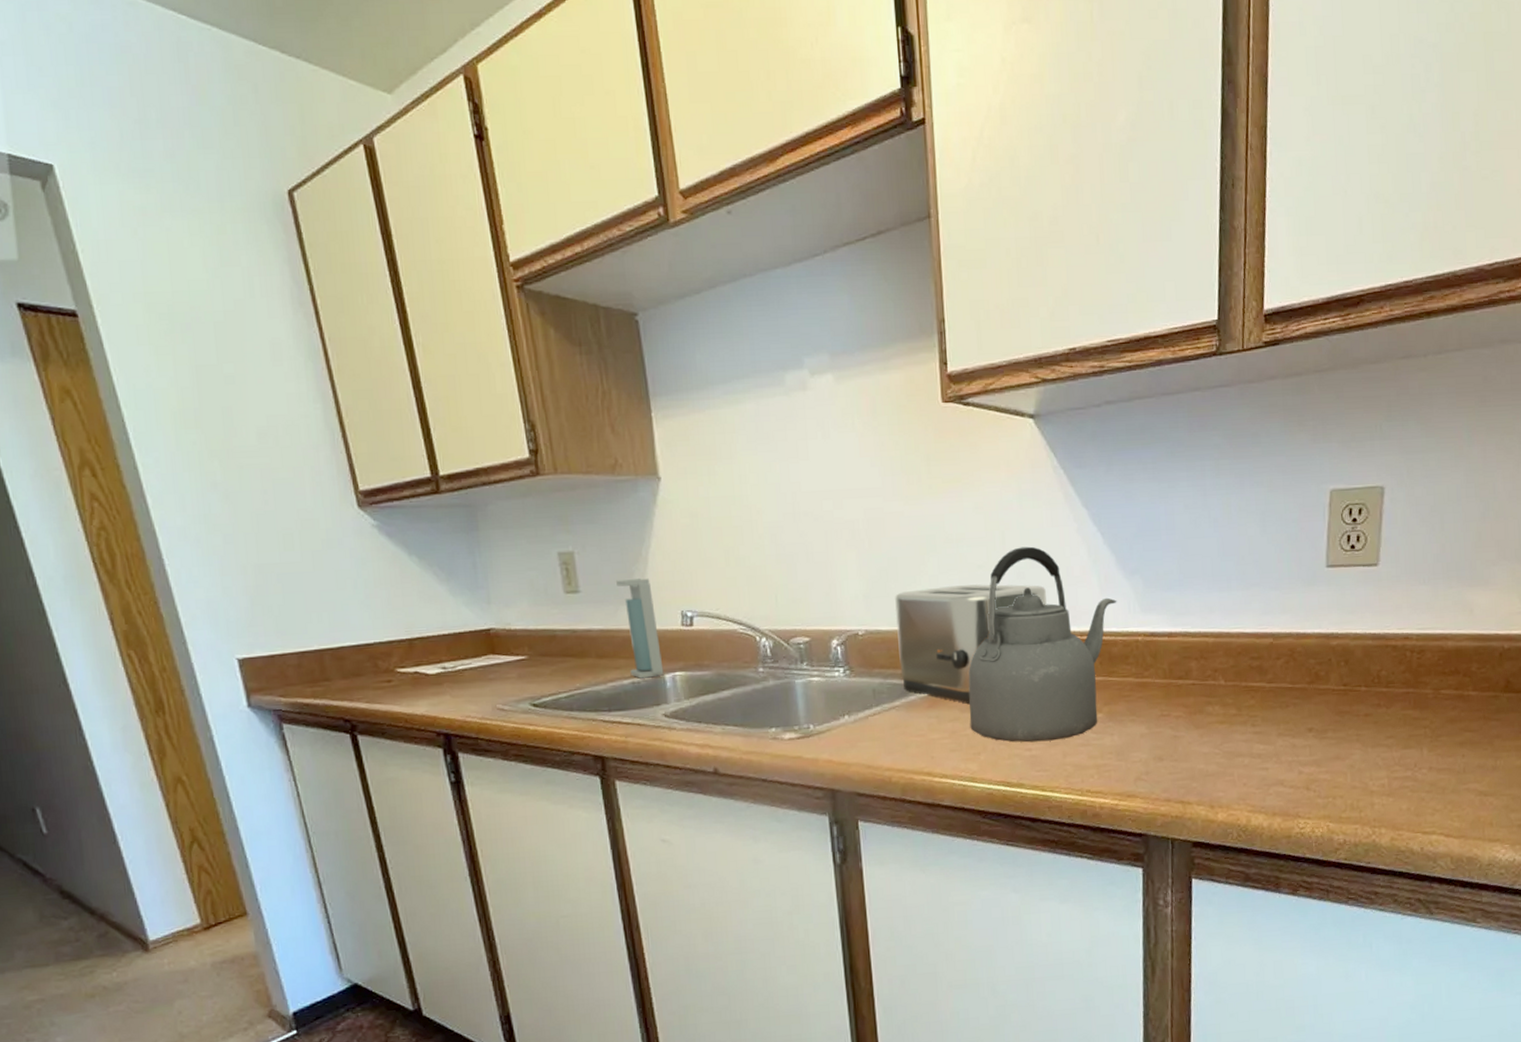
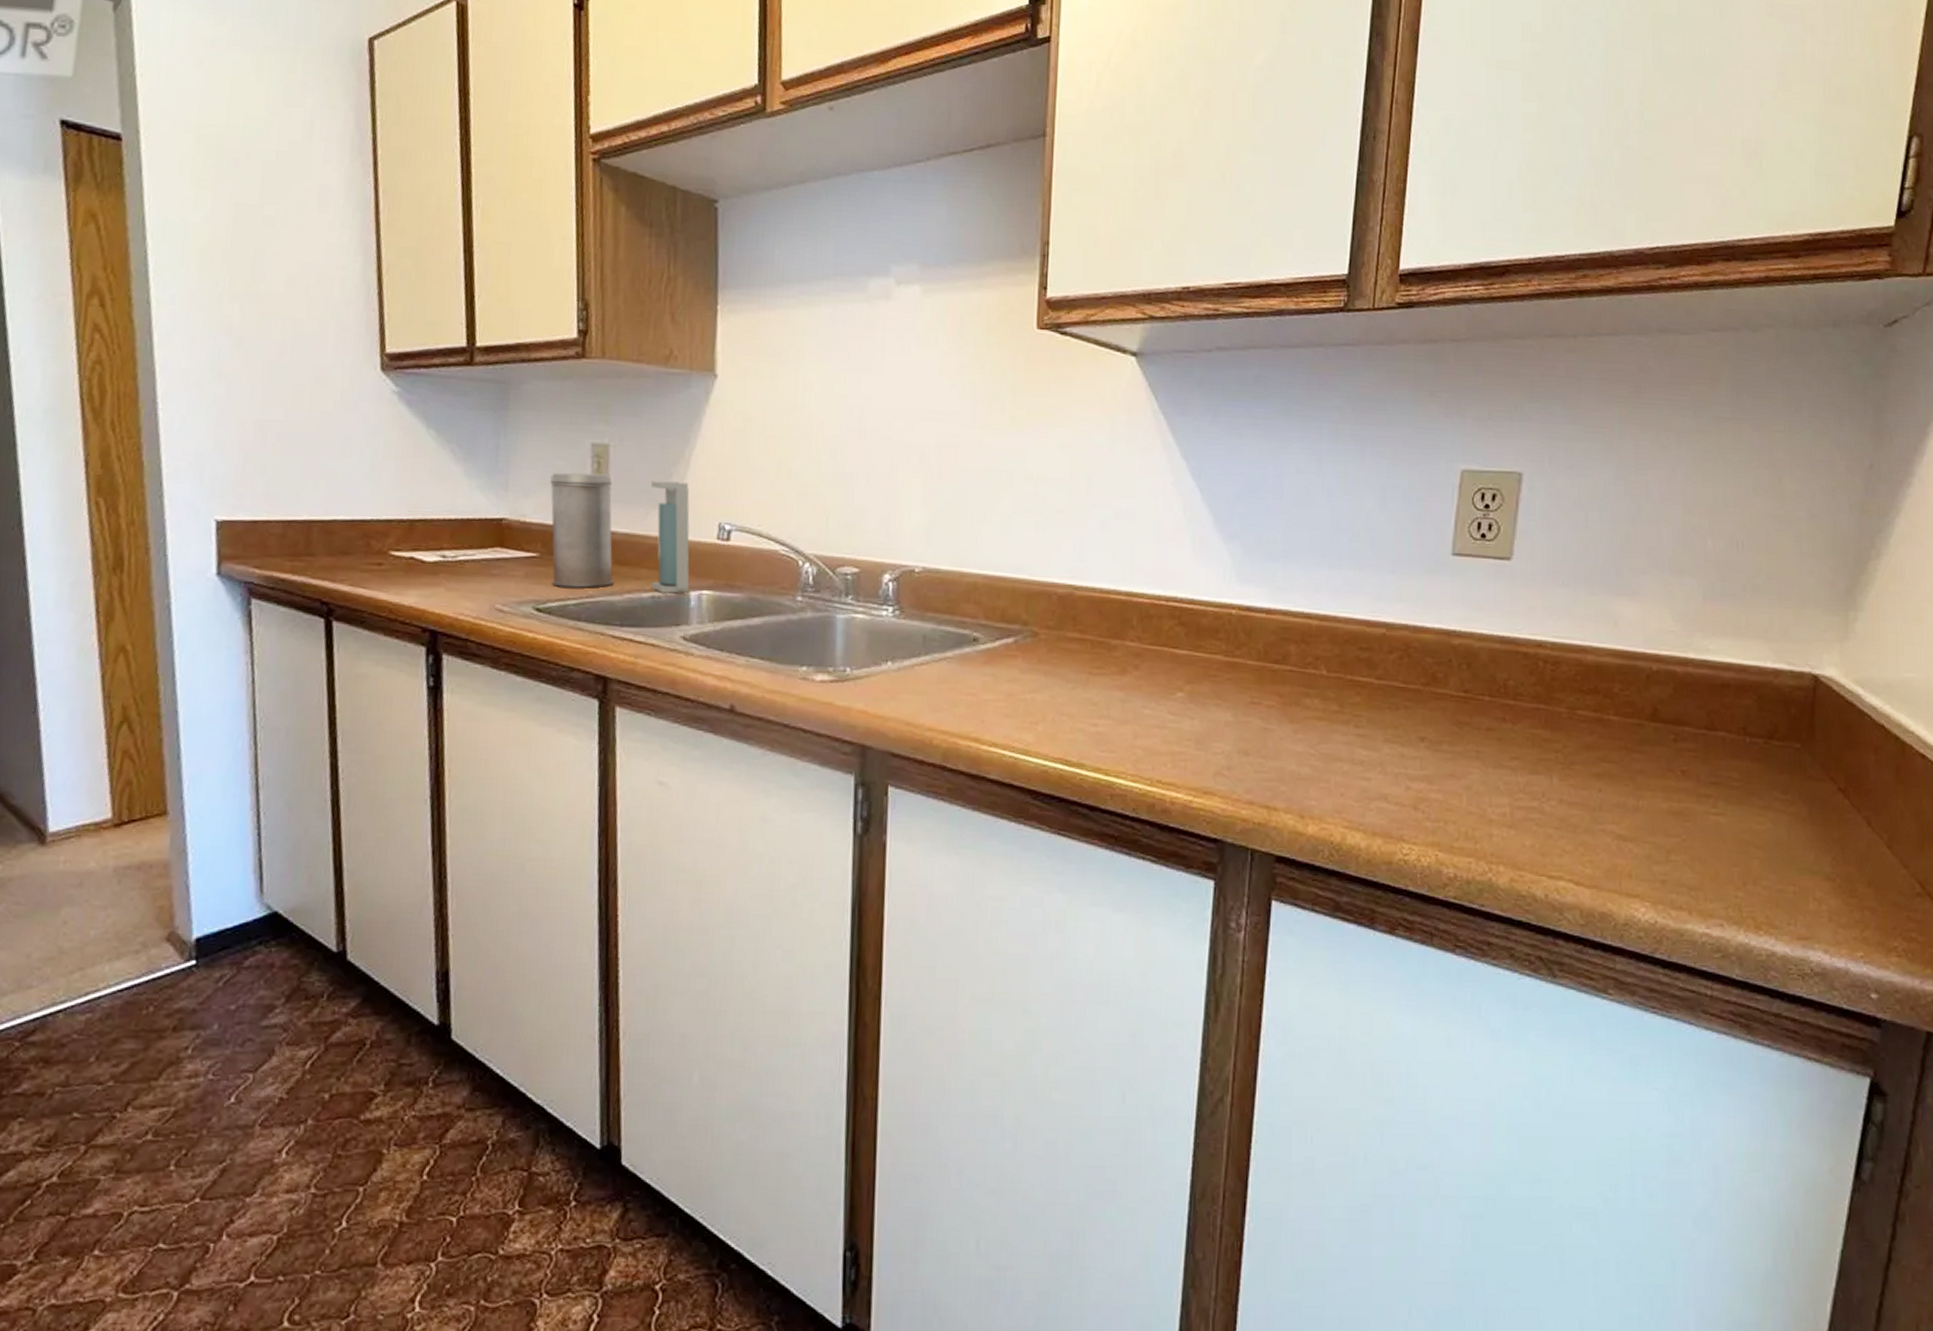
canister: none [526,579,597,684] -> present [550,472,614,588]
toaster: present [895,584,1047,704] -> none [957,528,1132,664]
kettle: present [968,546,1117,743] -> none [1030,494,1211,718]

